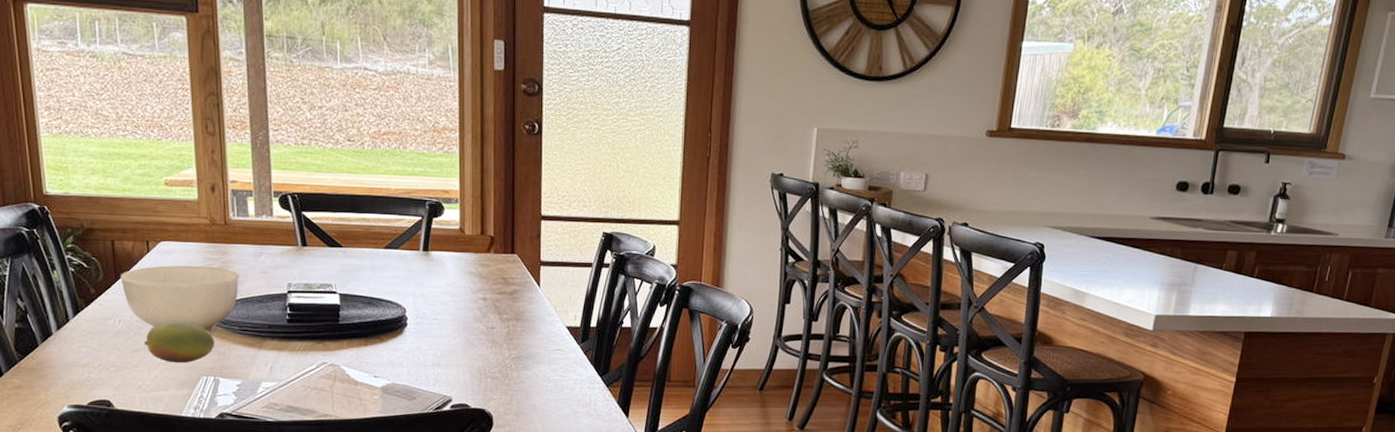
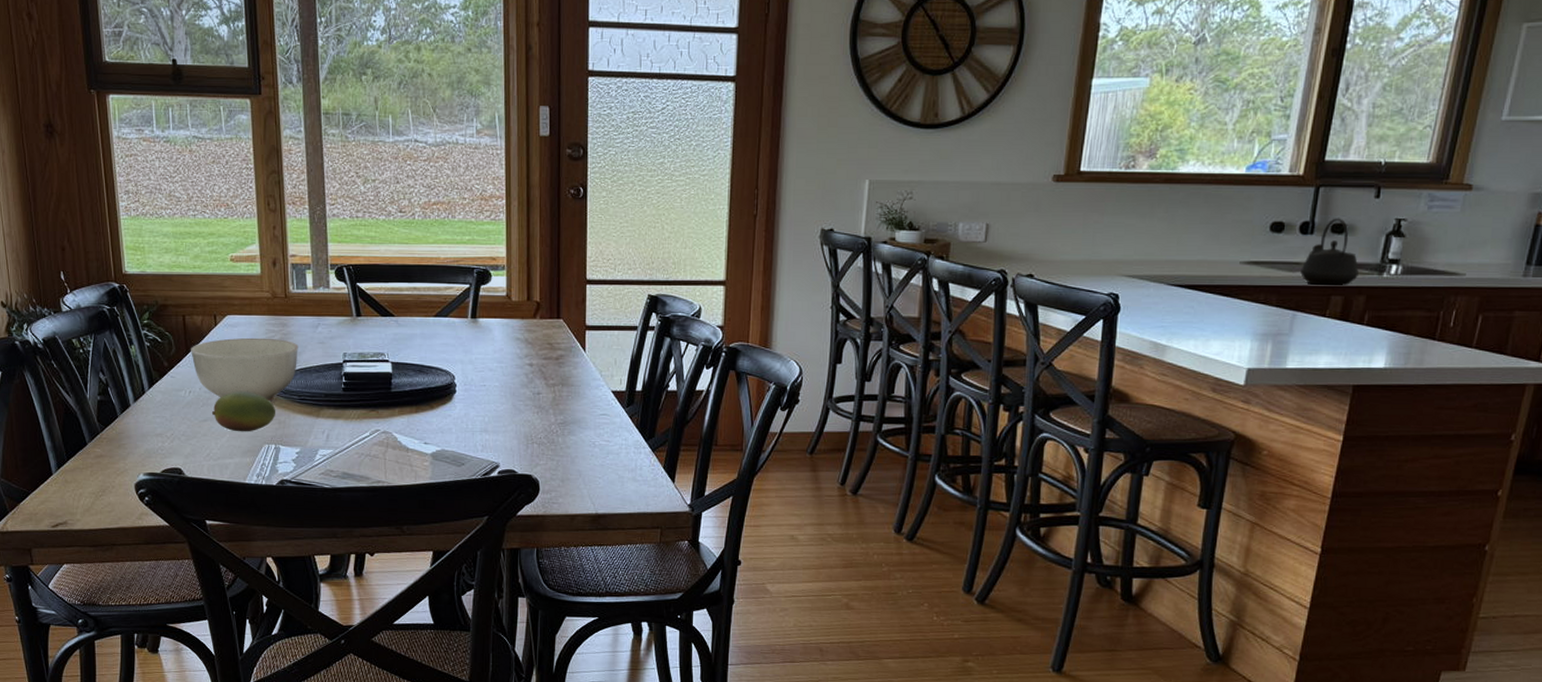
kettle: none [1201,180,1251,242] -> present [1300,218,1359,286]

